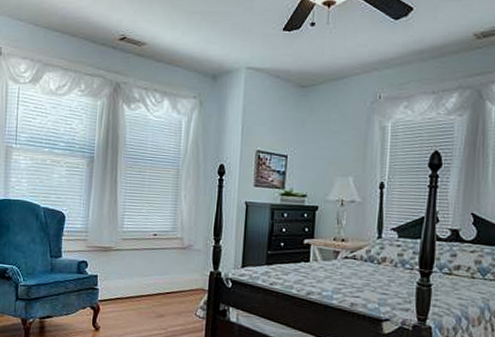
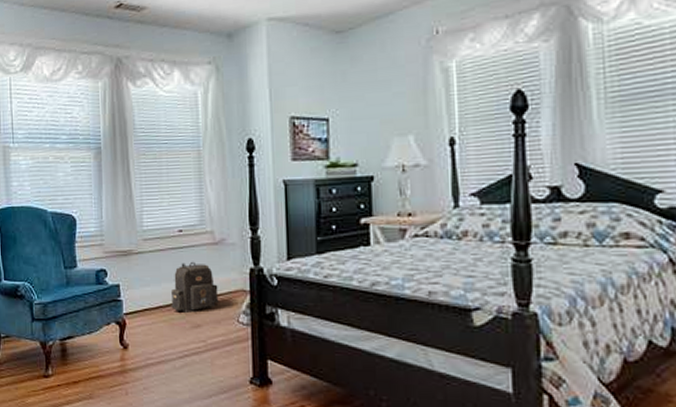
backpack: none [140,261,182,304] -> present [170,261,219,313]

